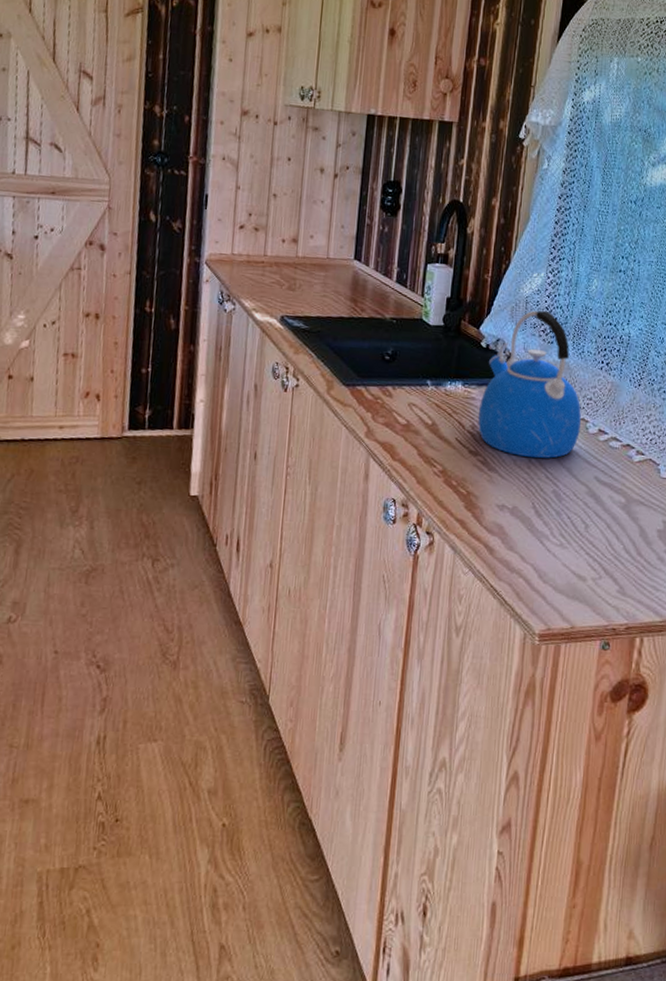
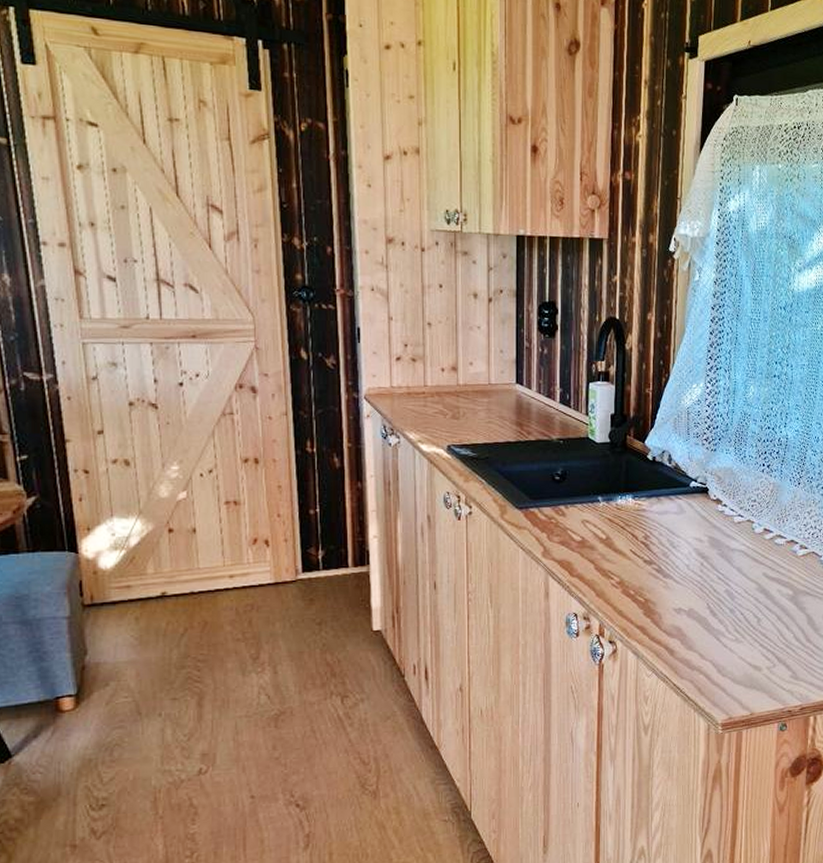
kettle: present [478,310,581,459] -> none [651,419,747,562]

